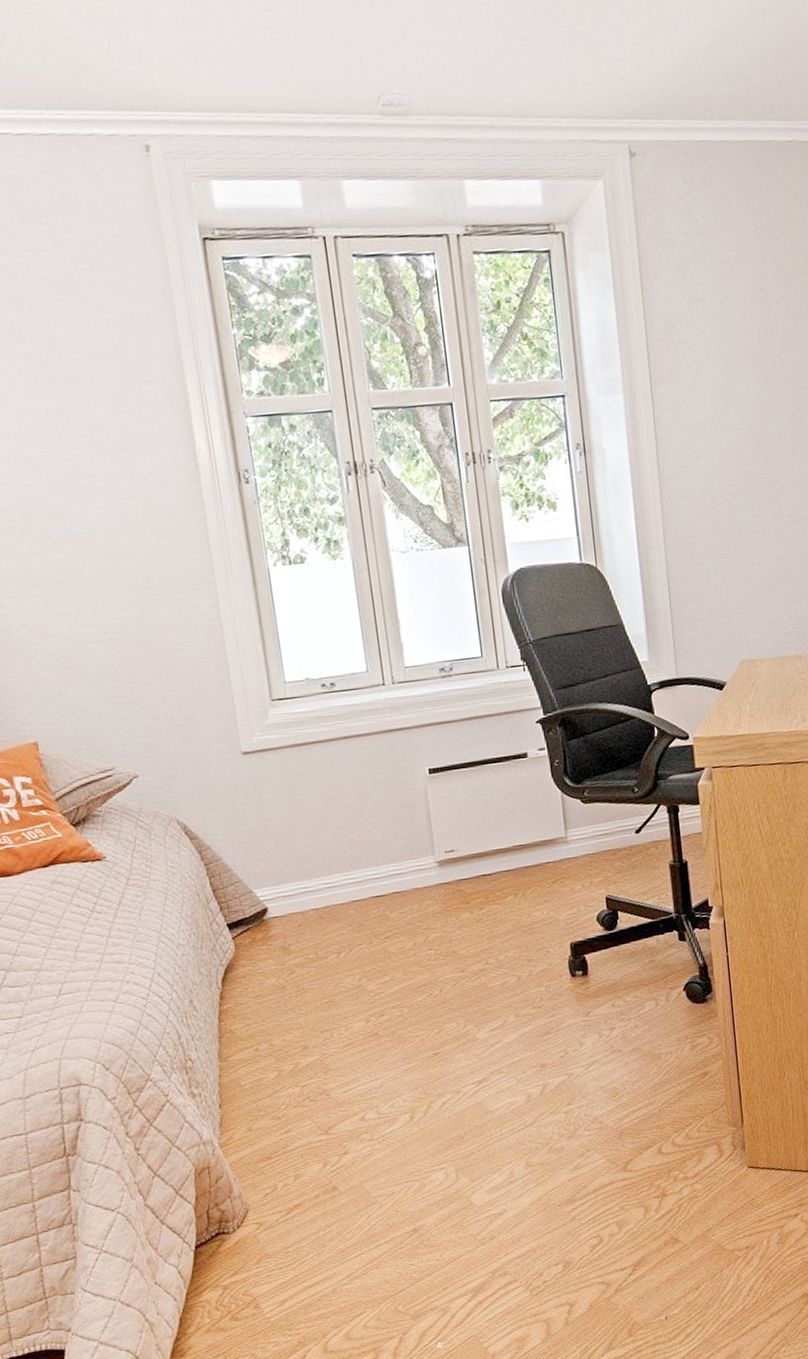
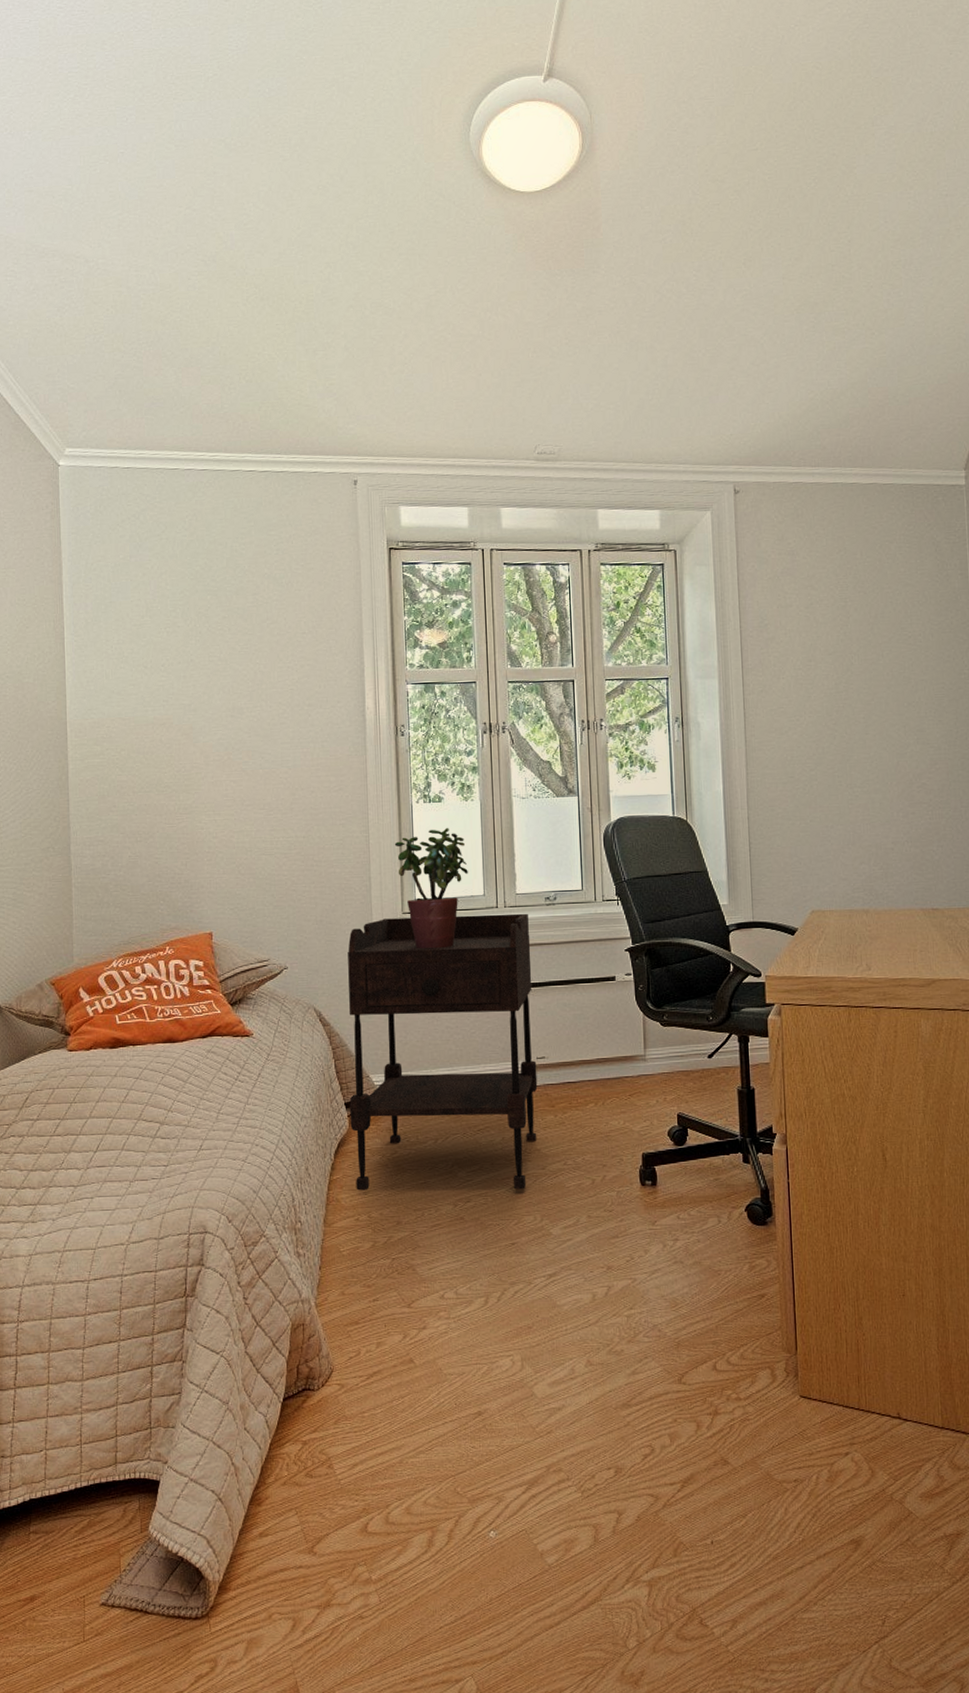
side table: none [209,688,453,1019] -> present [348,913,538,1191]
potted plant: none [252,593,346,740] -> present [394,827,468,949]

